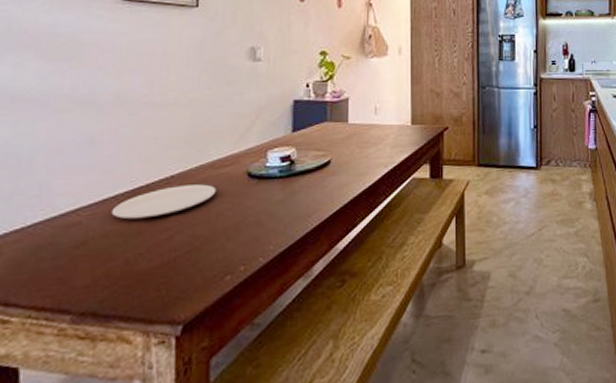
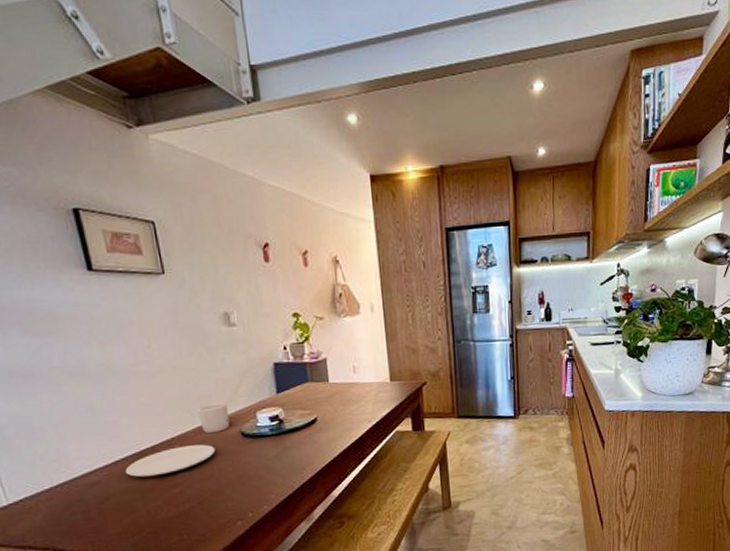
mug: none [204,139,238,172] -> present [197,402,230,433]

